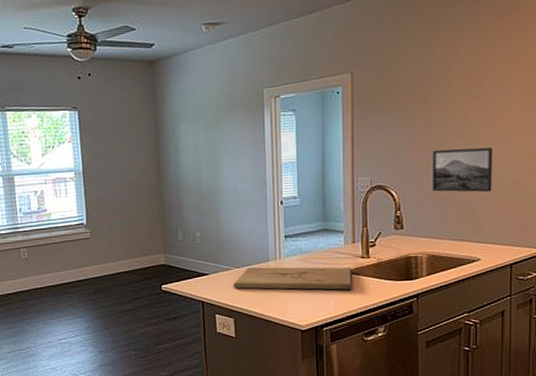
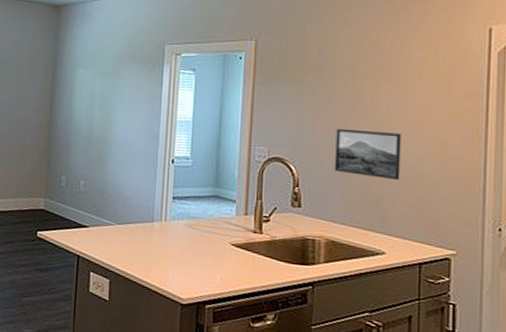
cutting board: present [233,267,353,290] -> none [112,225,243,266]

